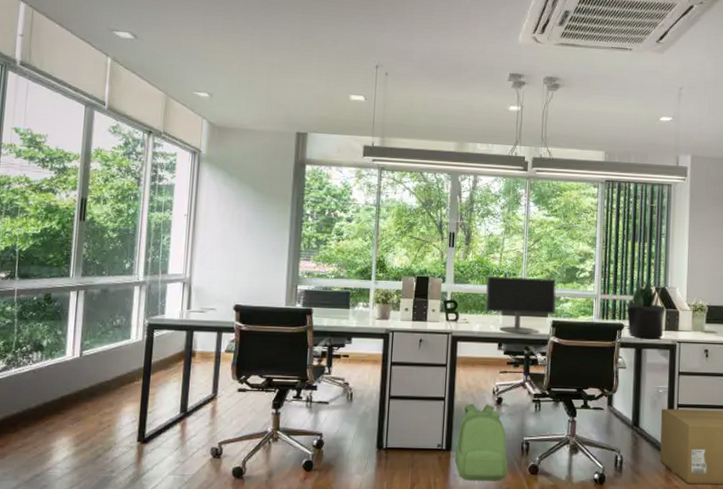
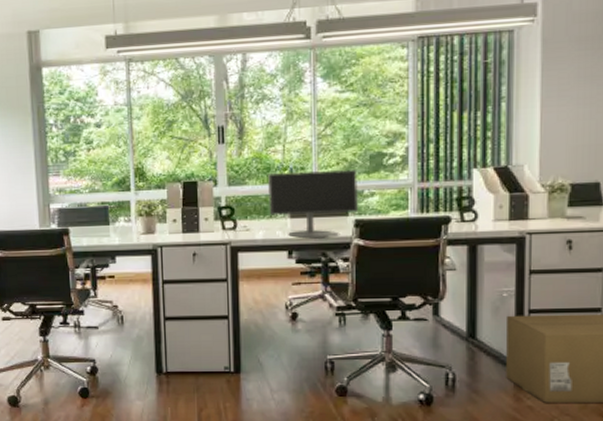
backpack: present [455,404,508,481] -> none [246,321,310,405]
planter: present [627,277,666,340] -> none [454,156,509,233]

